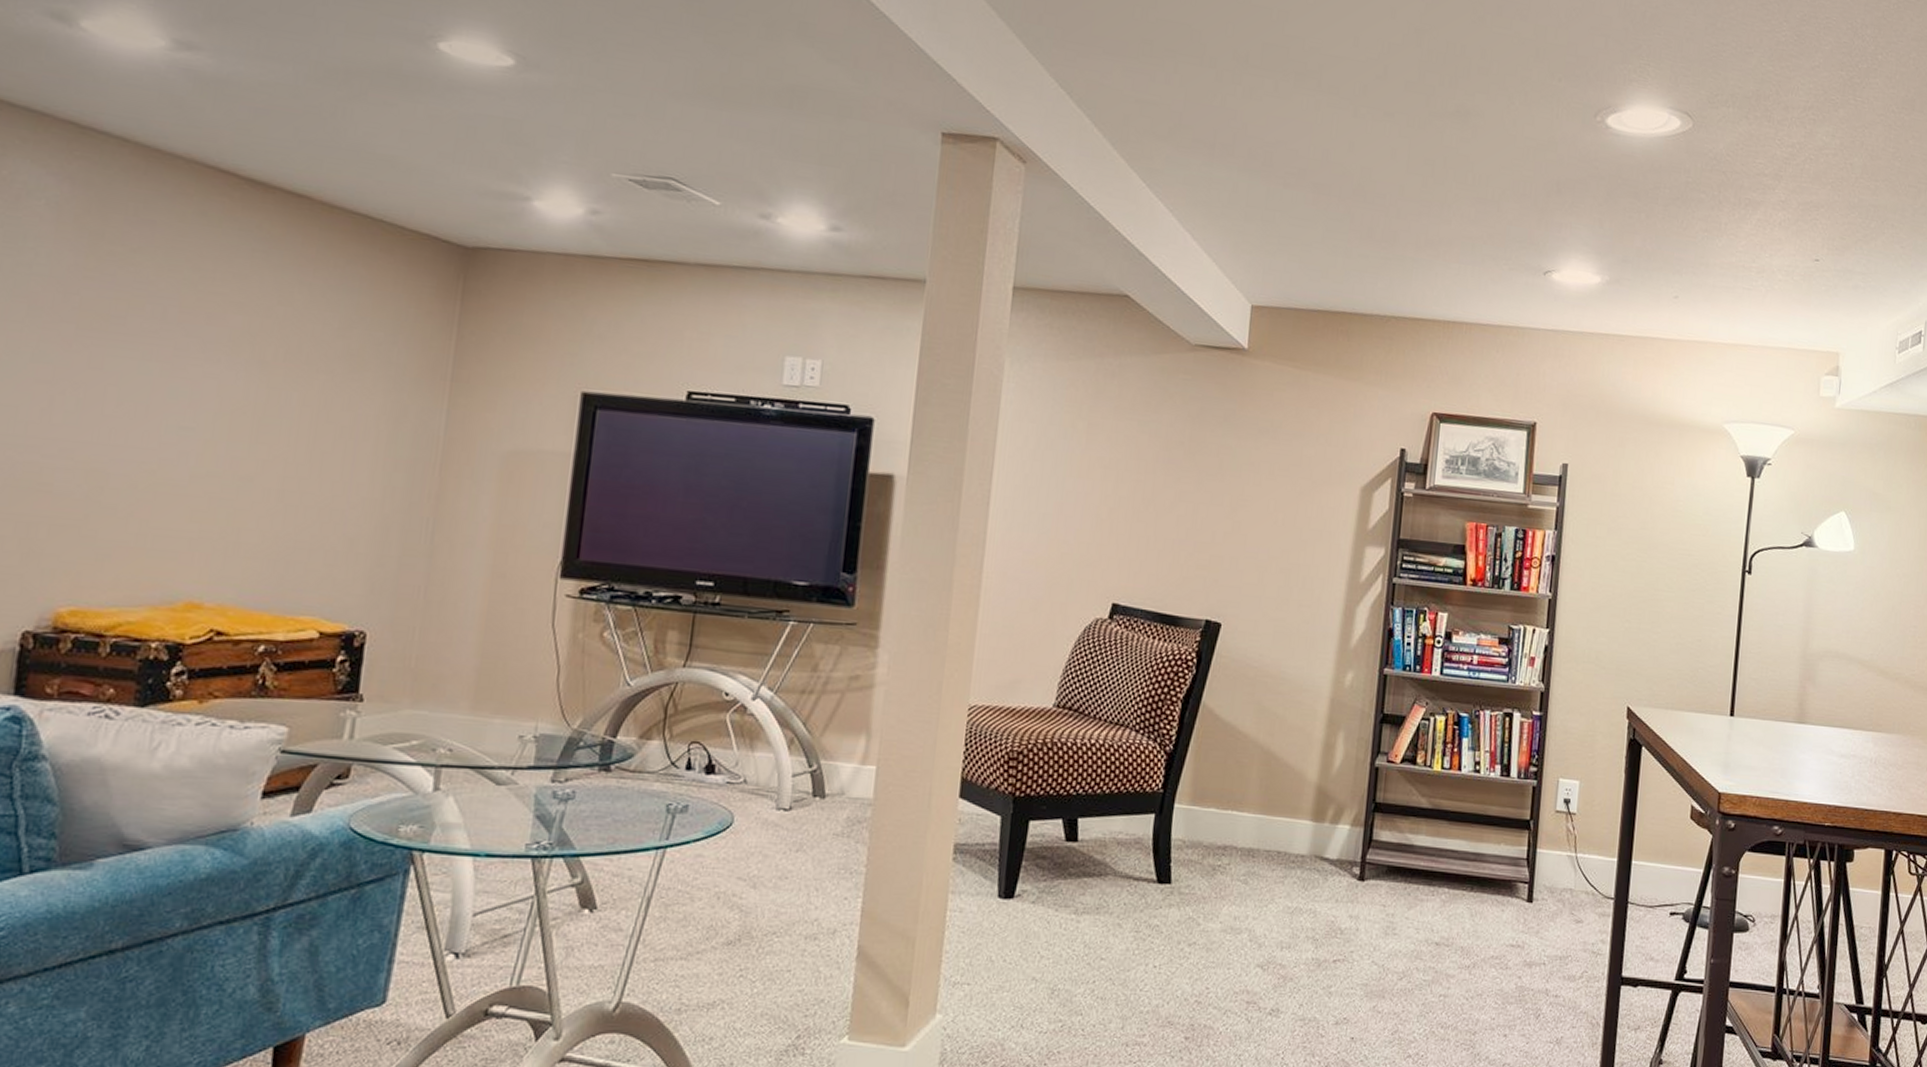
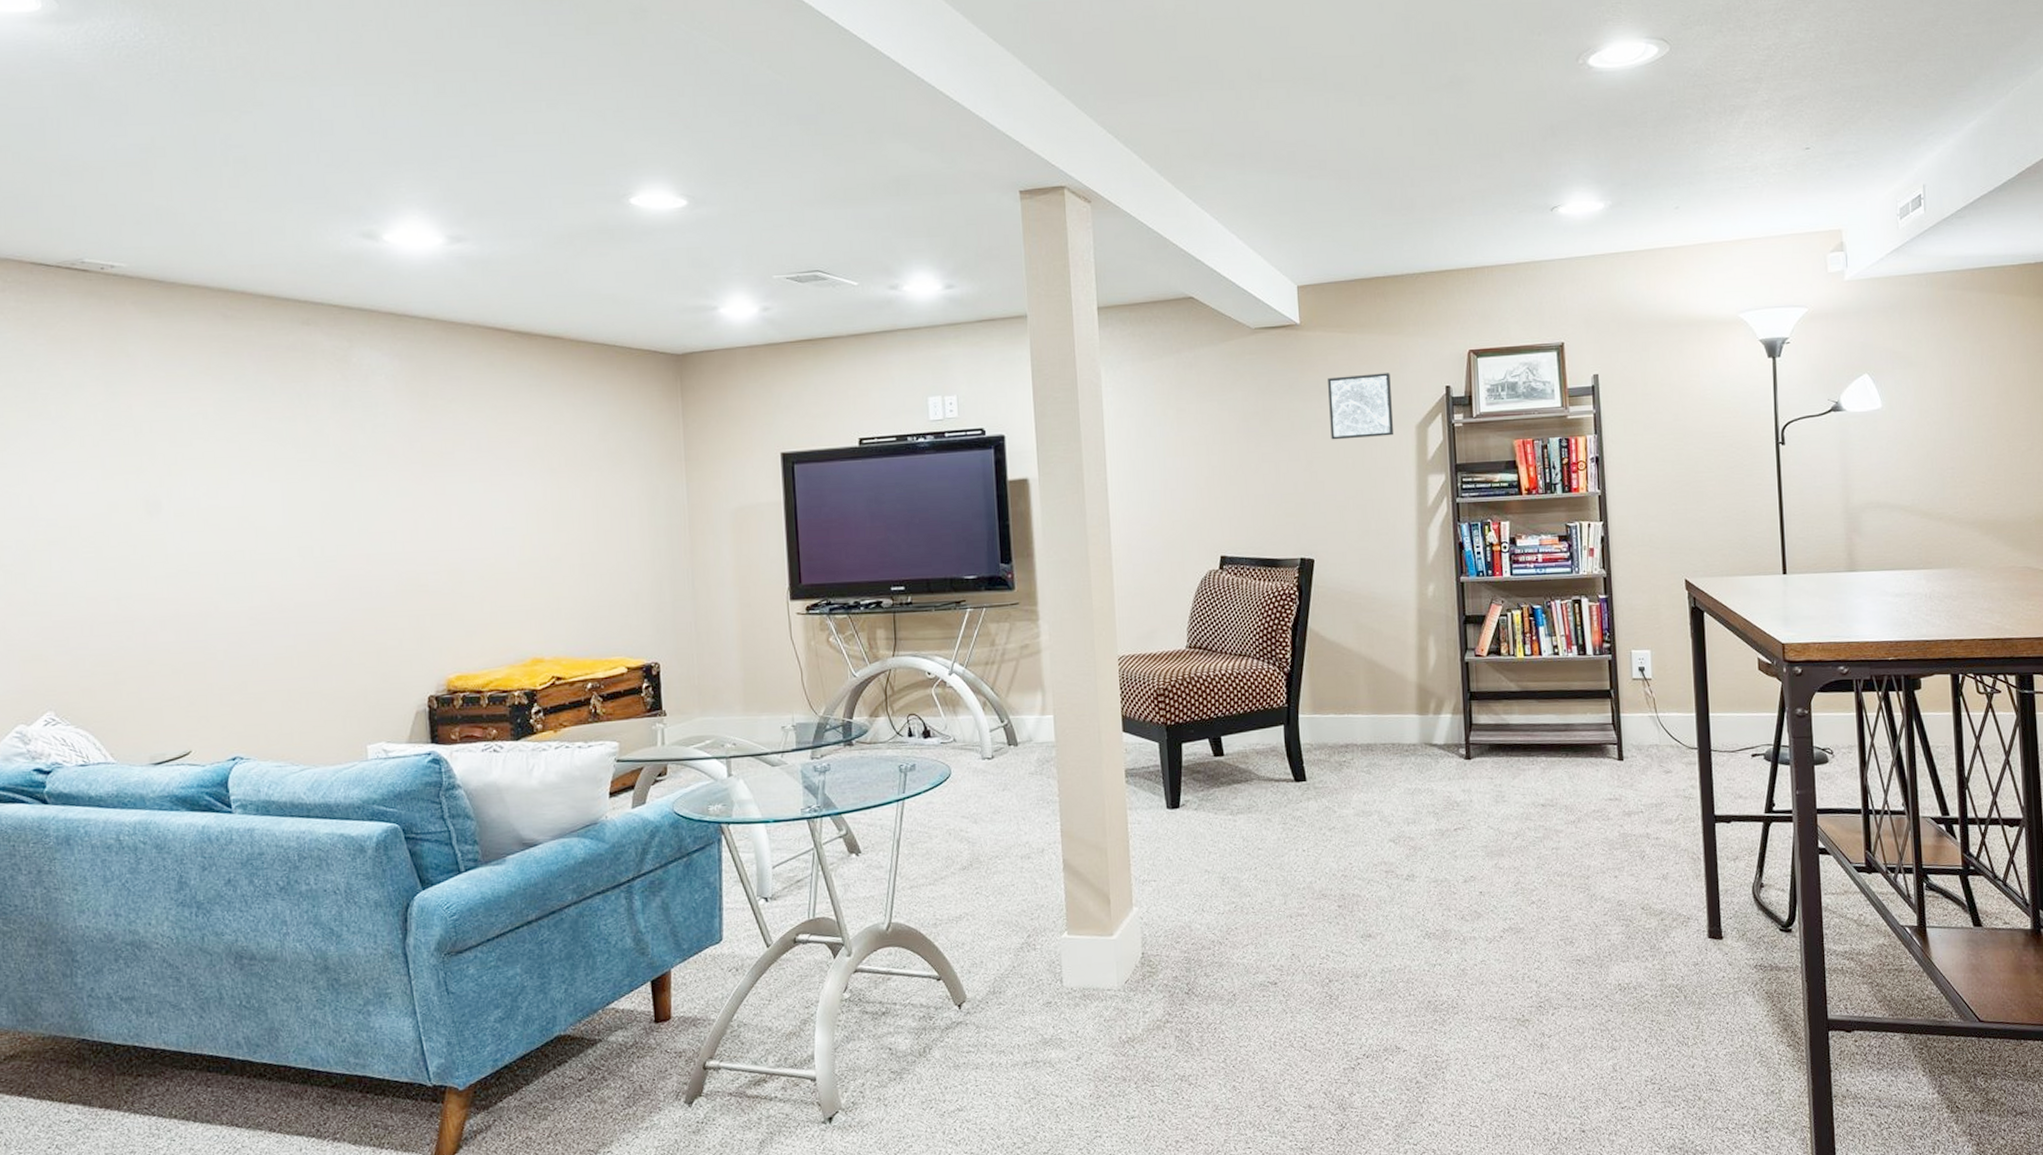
wall art: none [1262,417,1341,495] -> present [1328,373,1394,440]

